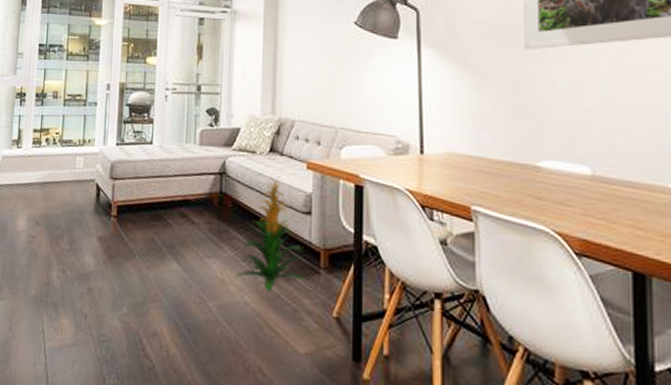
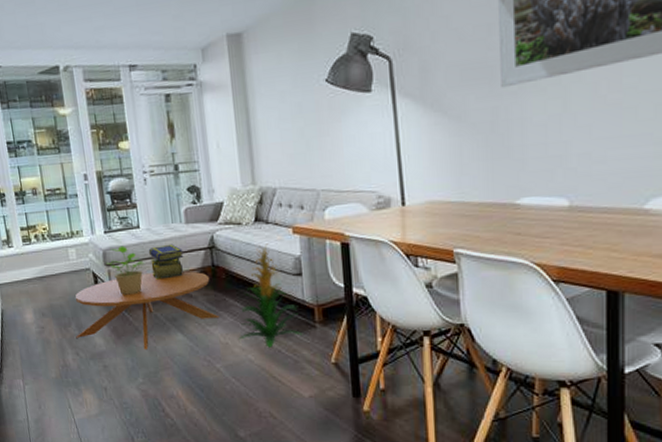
coffee table: none [65,192,220,277] -> present [75,271,220,350]
potted plant: none [112,160,151,213] -> present [106,245,144,295]
stack of books: none [157,164,193,201] -> present [148,244,184,280]

